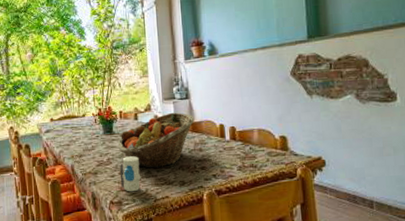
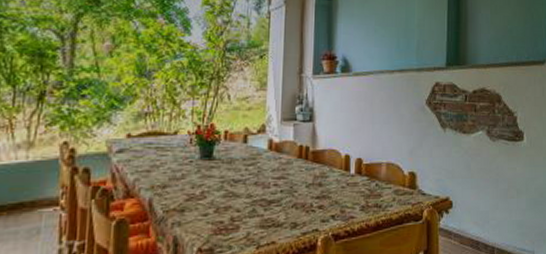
fruit basket: present [117,112,195,169] -> none [217,136,317,206]
toy: present [120,156,141,192] -> none [215,189,243,236]

